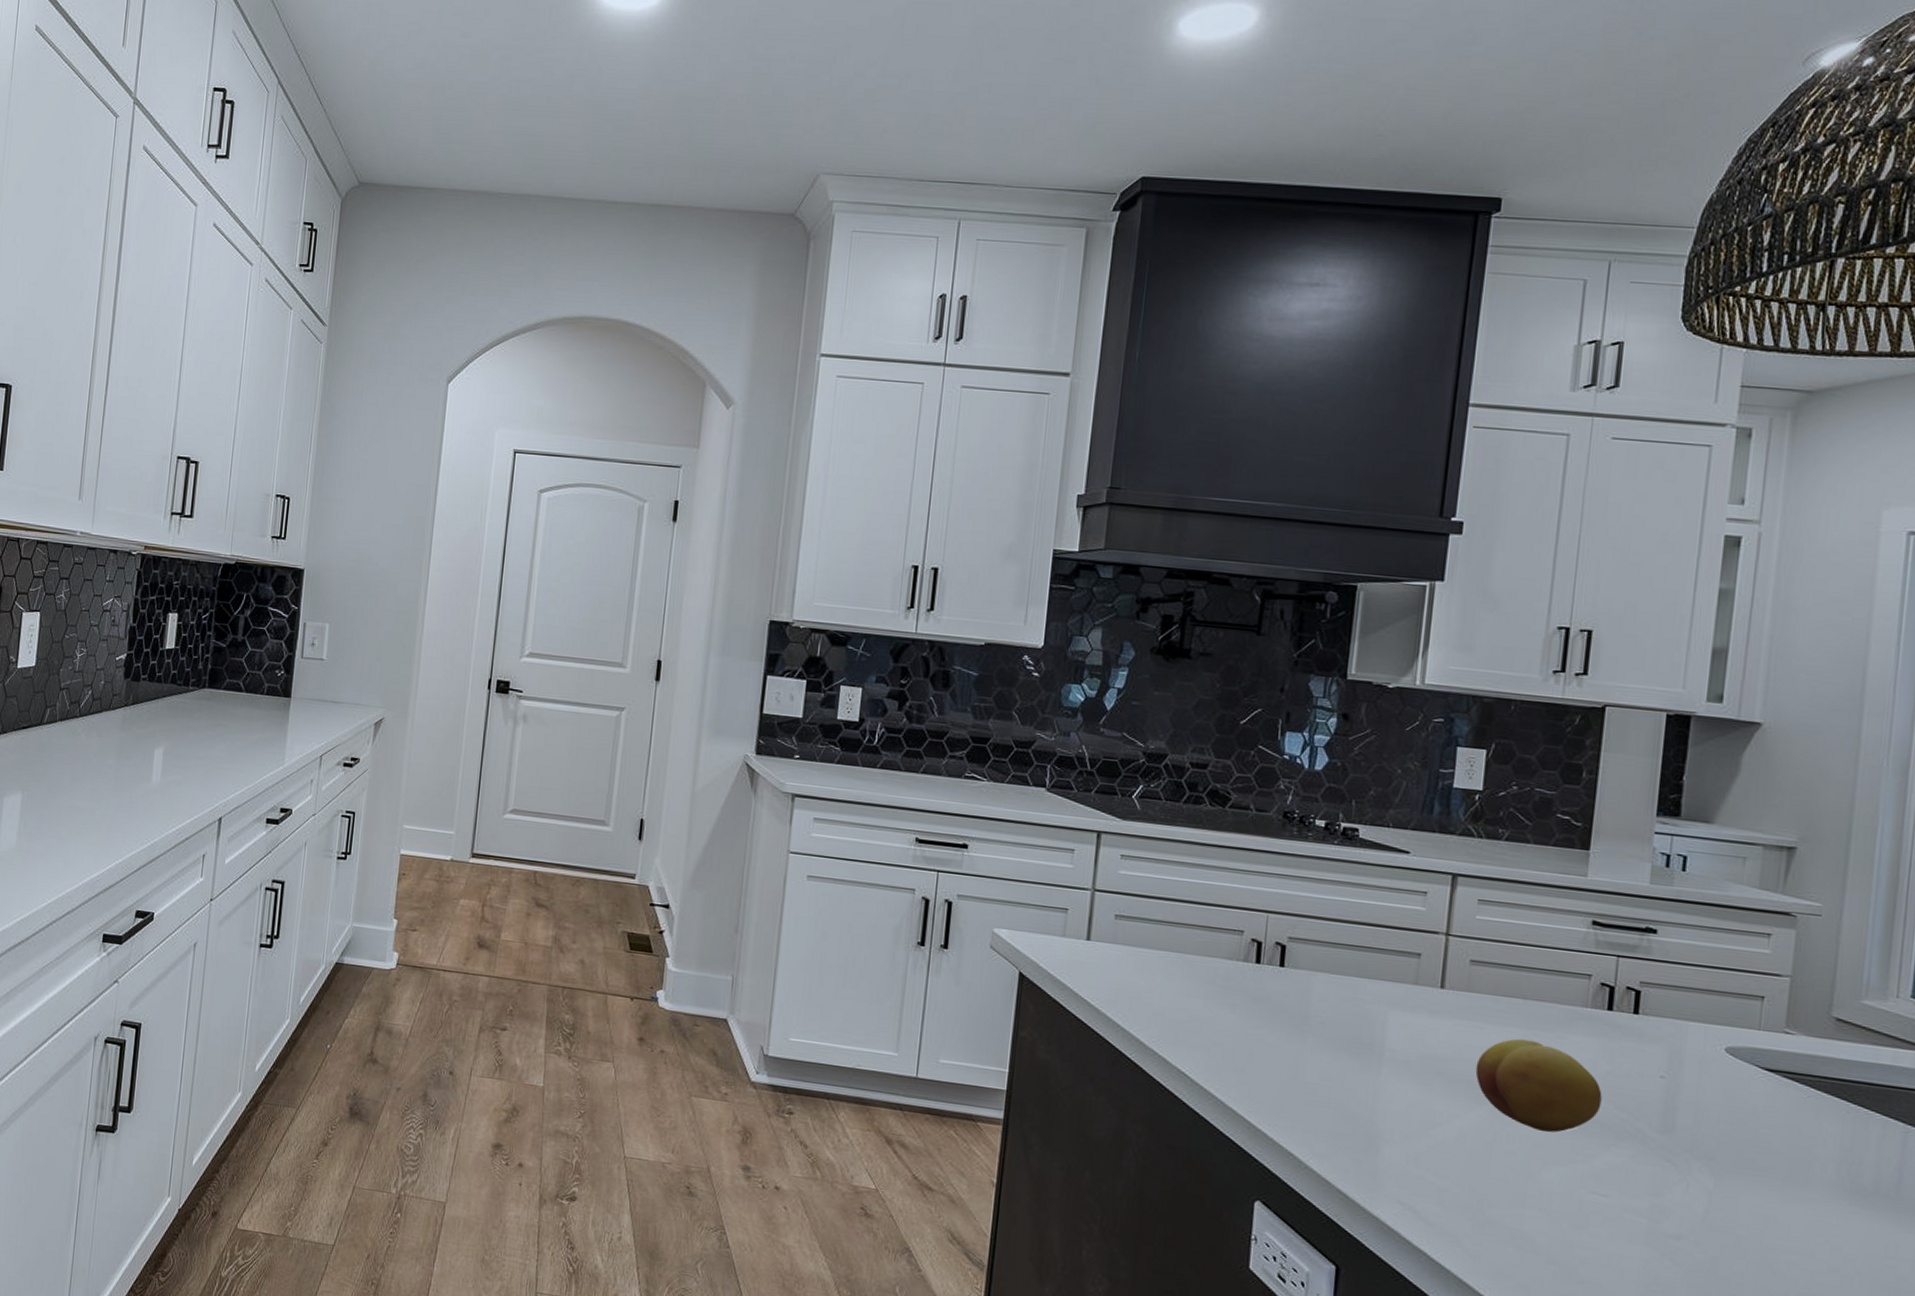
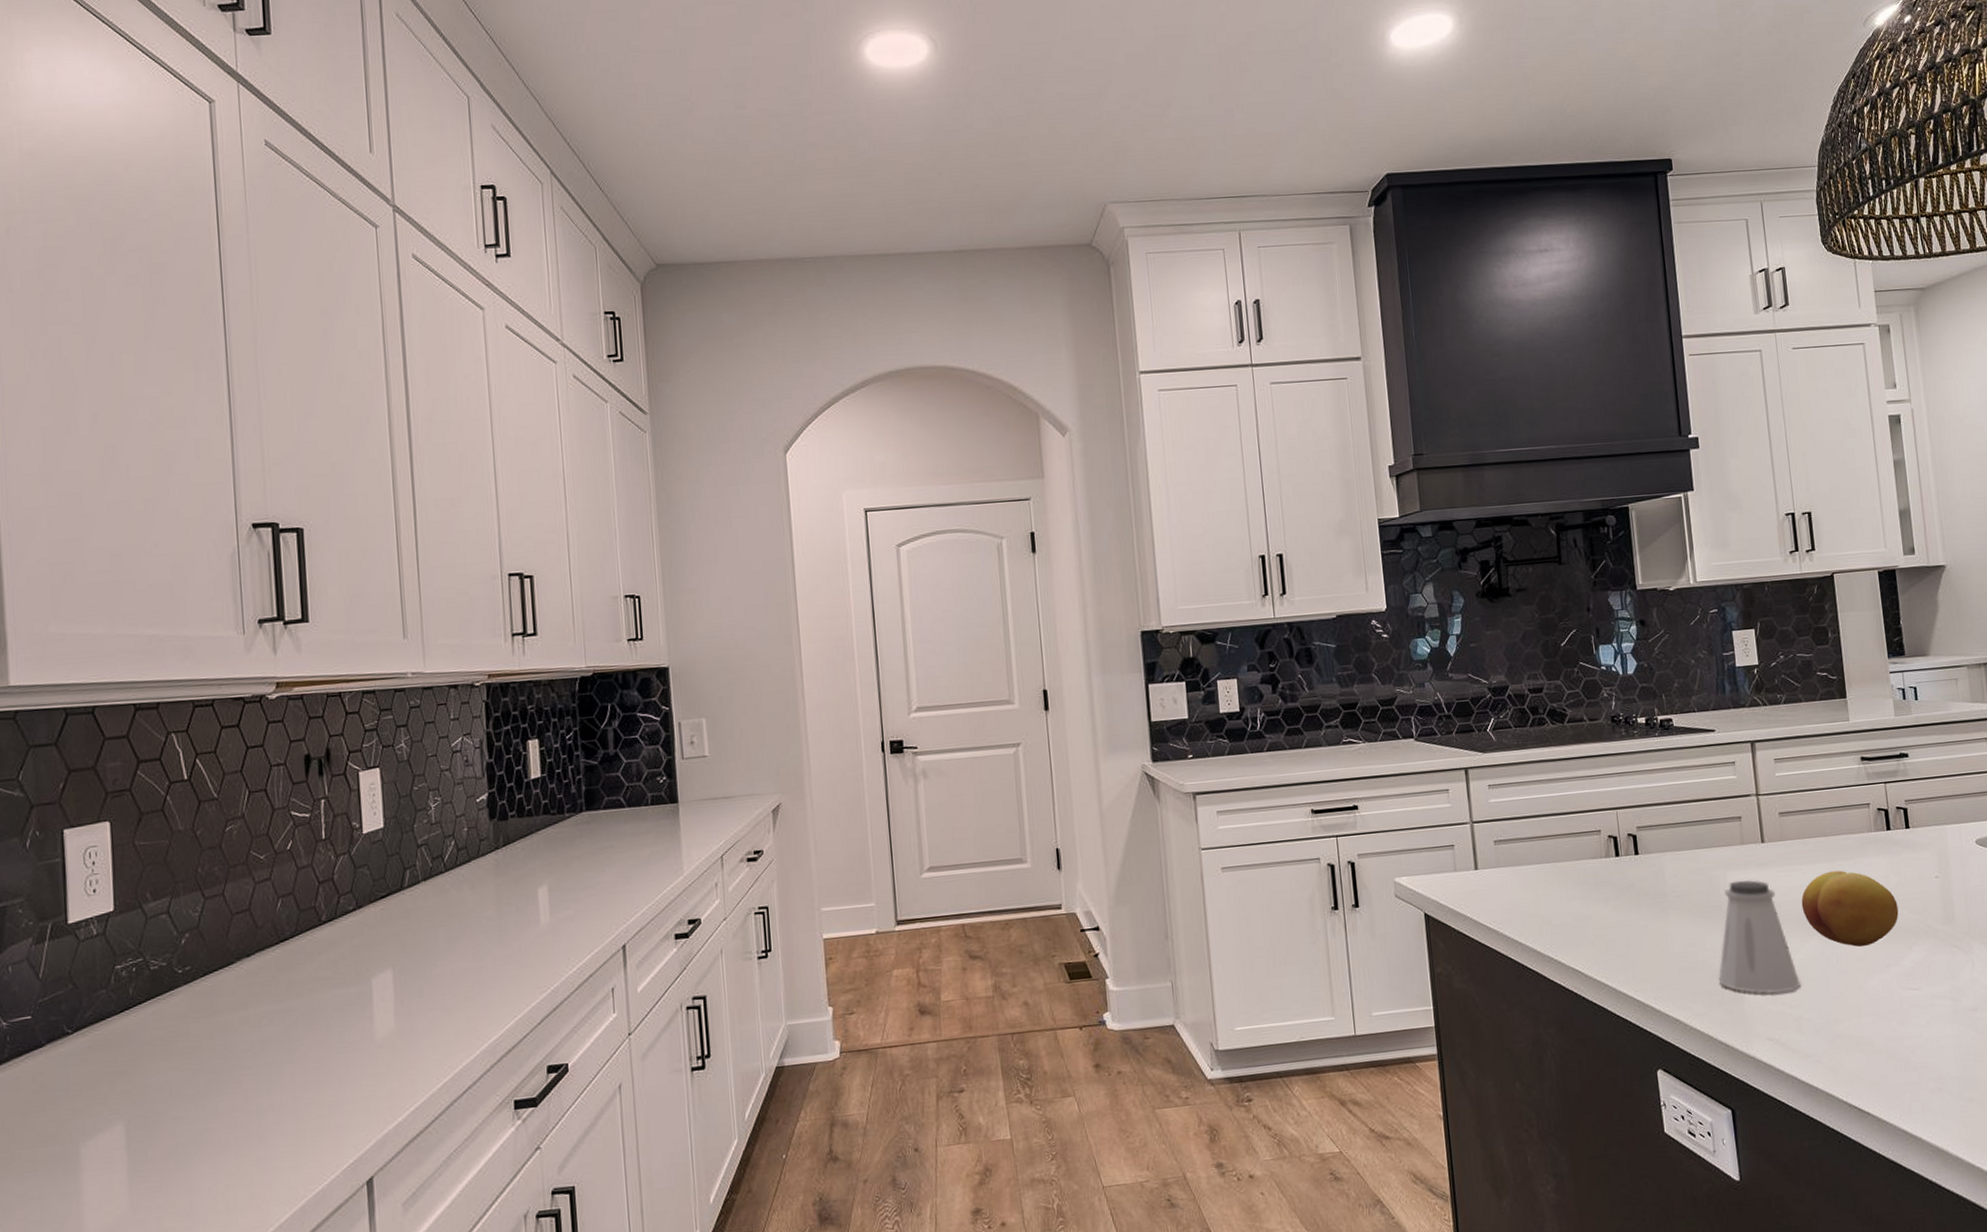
saltshaker: none [1352,1022,1455,1159] -> present [1718,879,1801,994]

